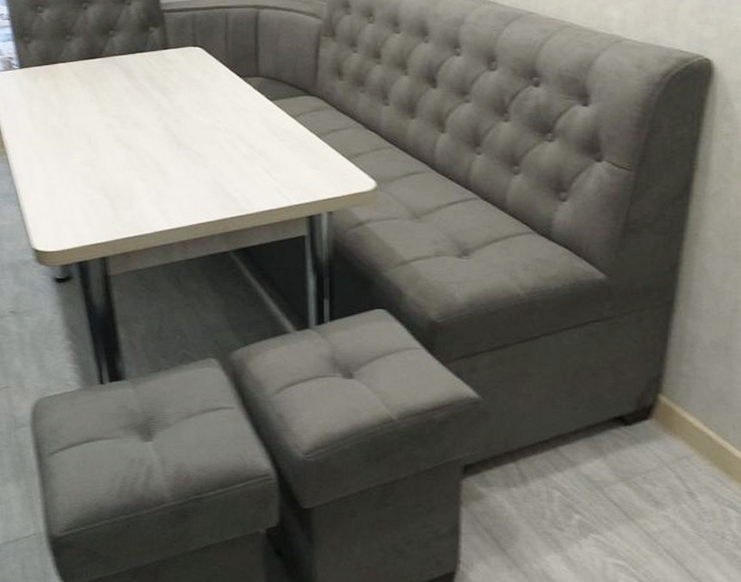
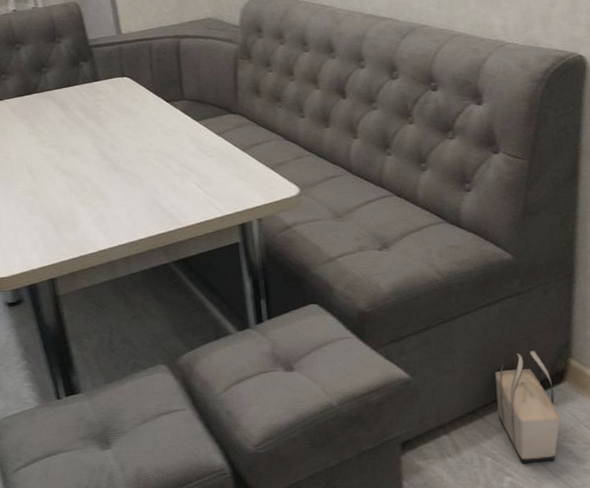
shopping bag: none [573,381,642,503] -> present [494,351,560,464]

